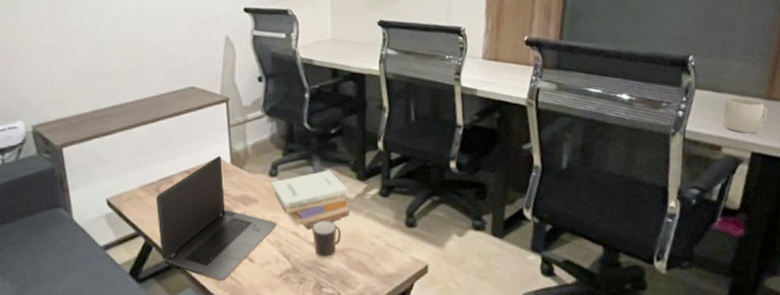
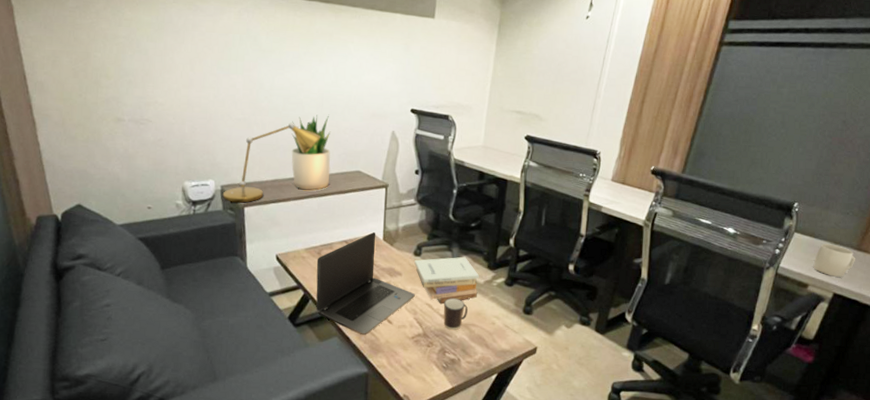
desk lamp: none [32,41,143,145] -> present [220,122,320,203]
planter: none [108,26,160,118] -> present [291,114,331,190]

